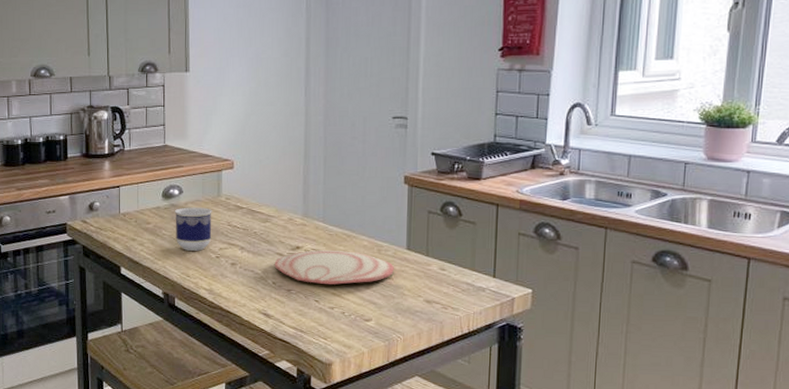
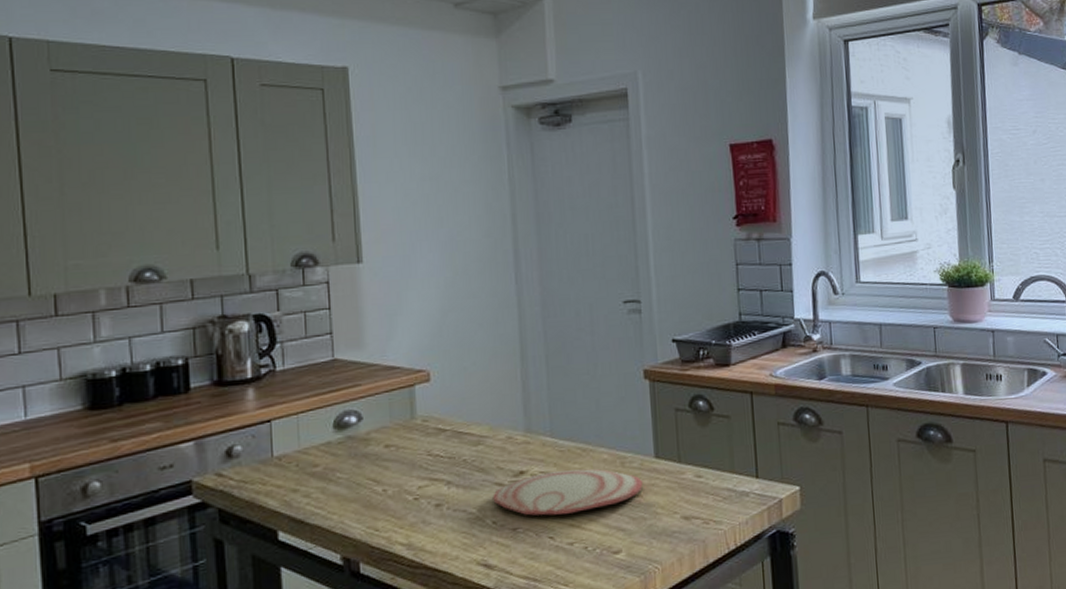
cup: present [175,207,212,251] -> none [353,435,405,496]

